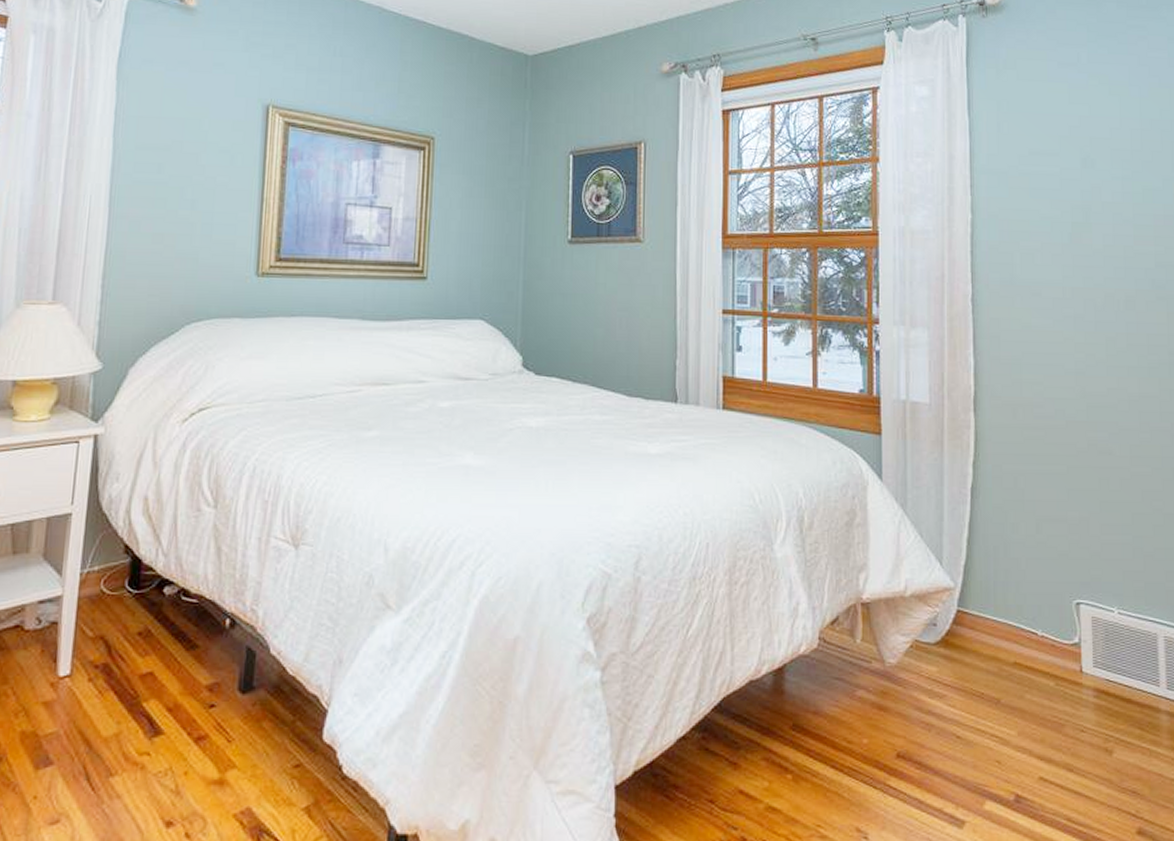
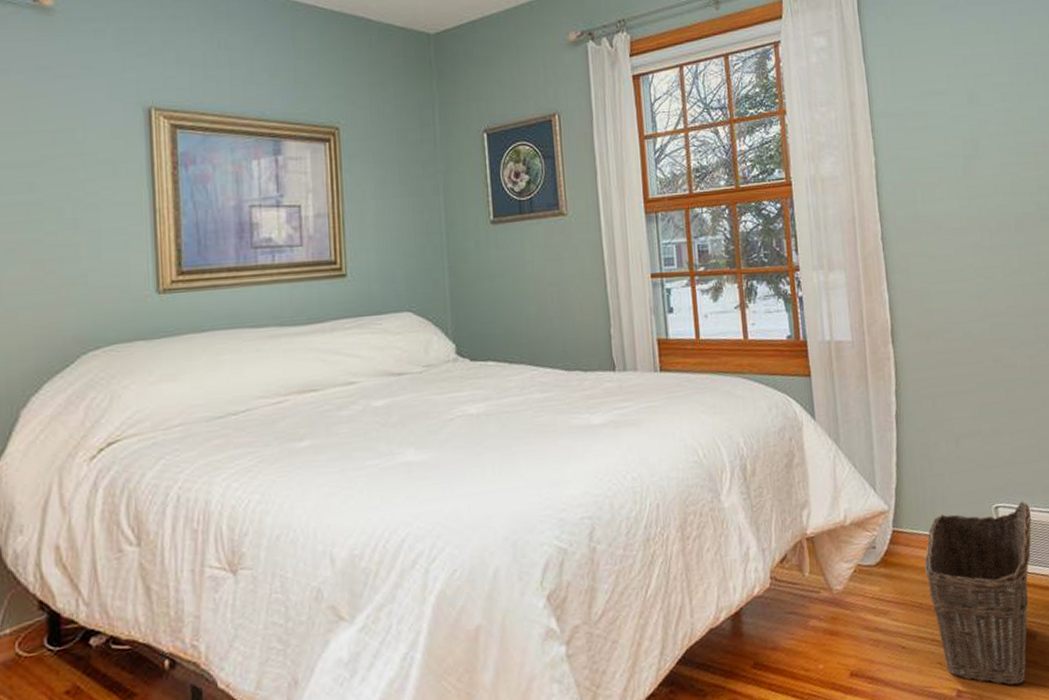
wicker basket: none [990,601,1118,802] -> present [924,501,1032,686]

